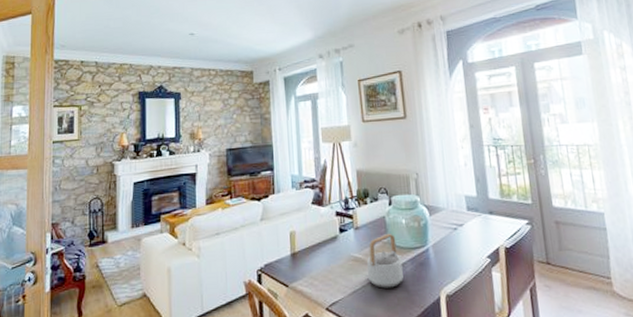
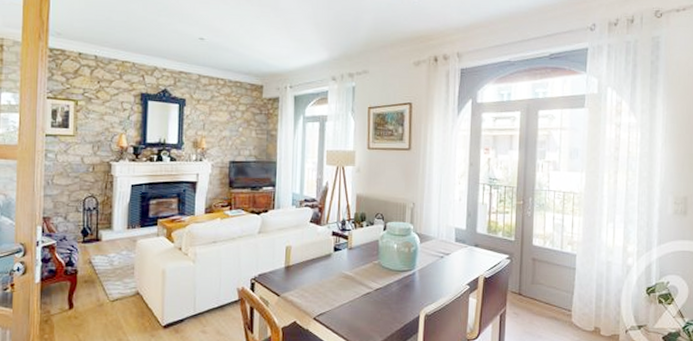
teapot: present [367,234,403,289] -> none [355,256,389,305]

